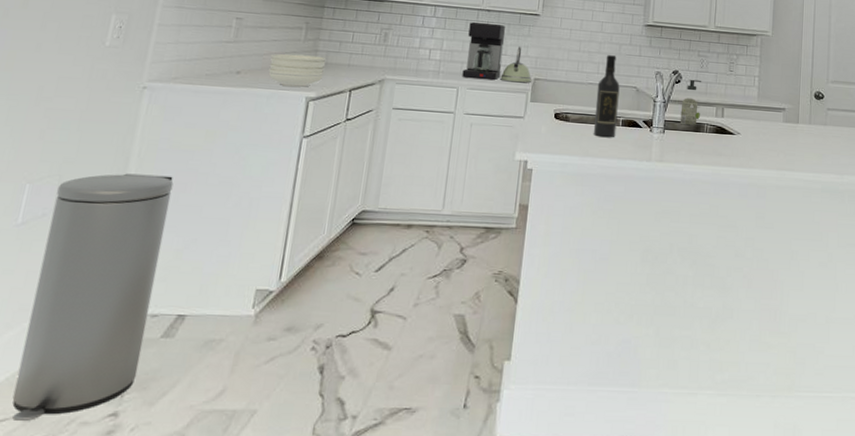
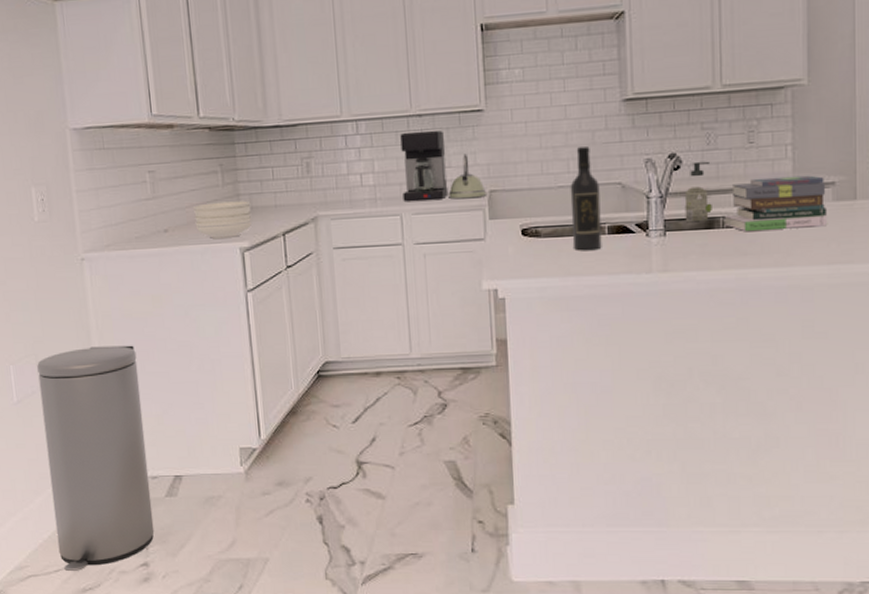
books: none [707,97,779,141] -> present [724,175,827,232]

